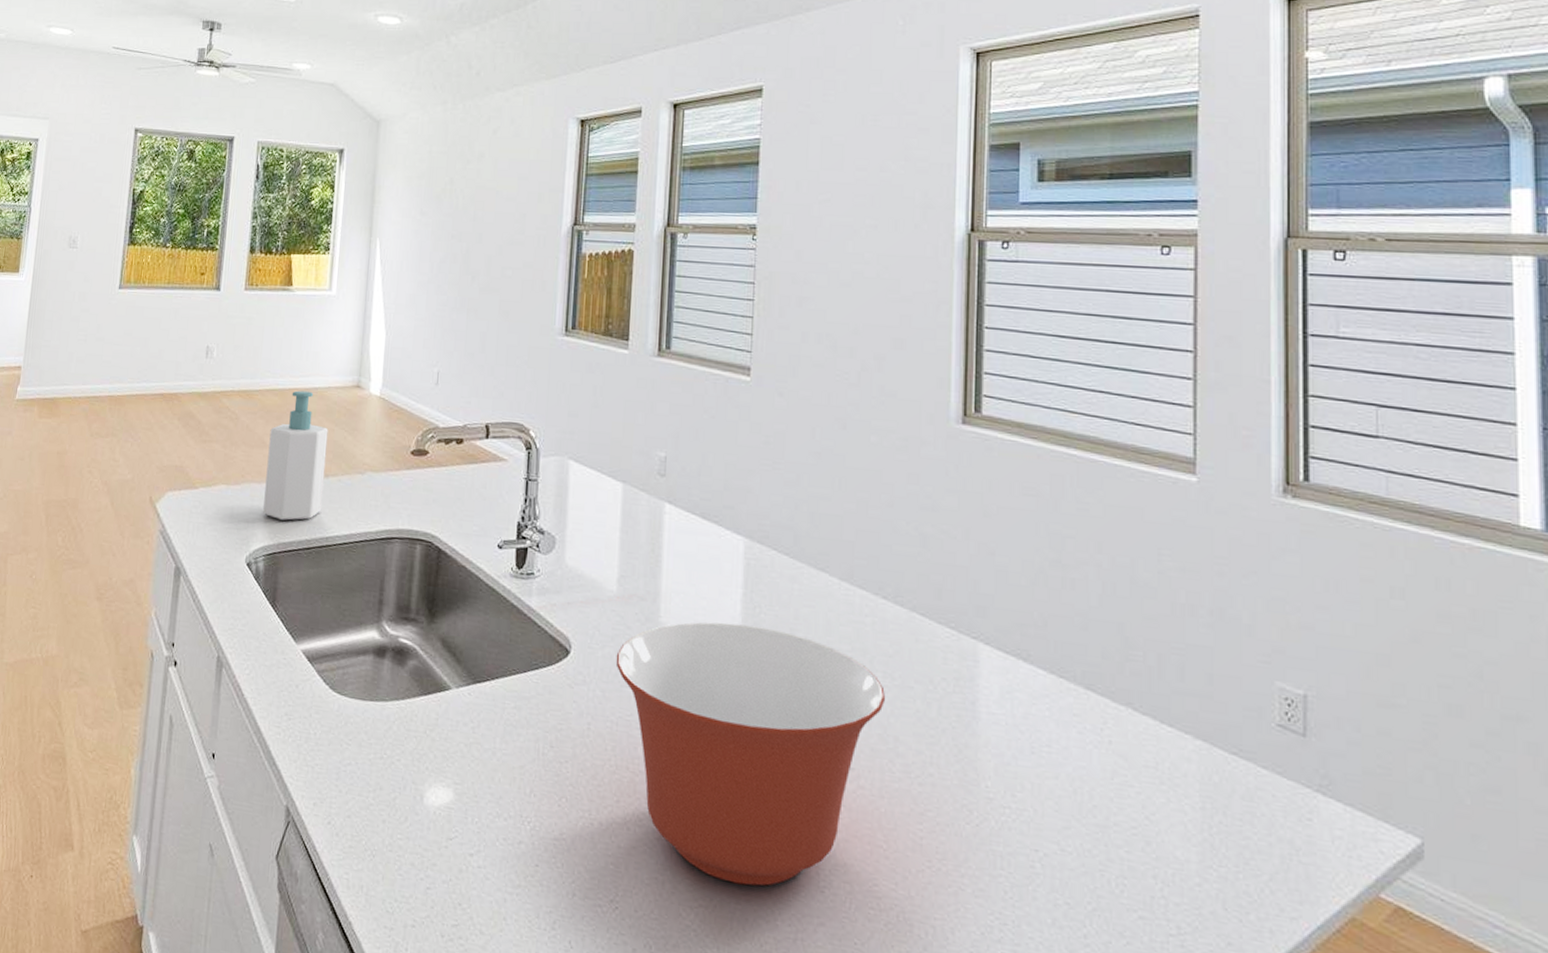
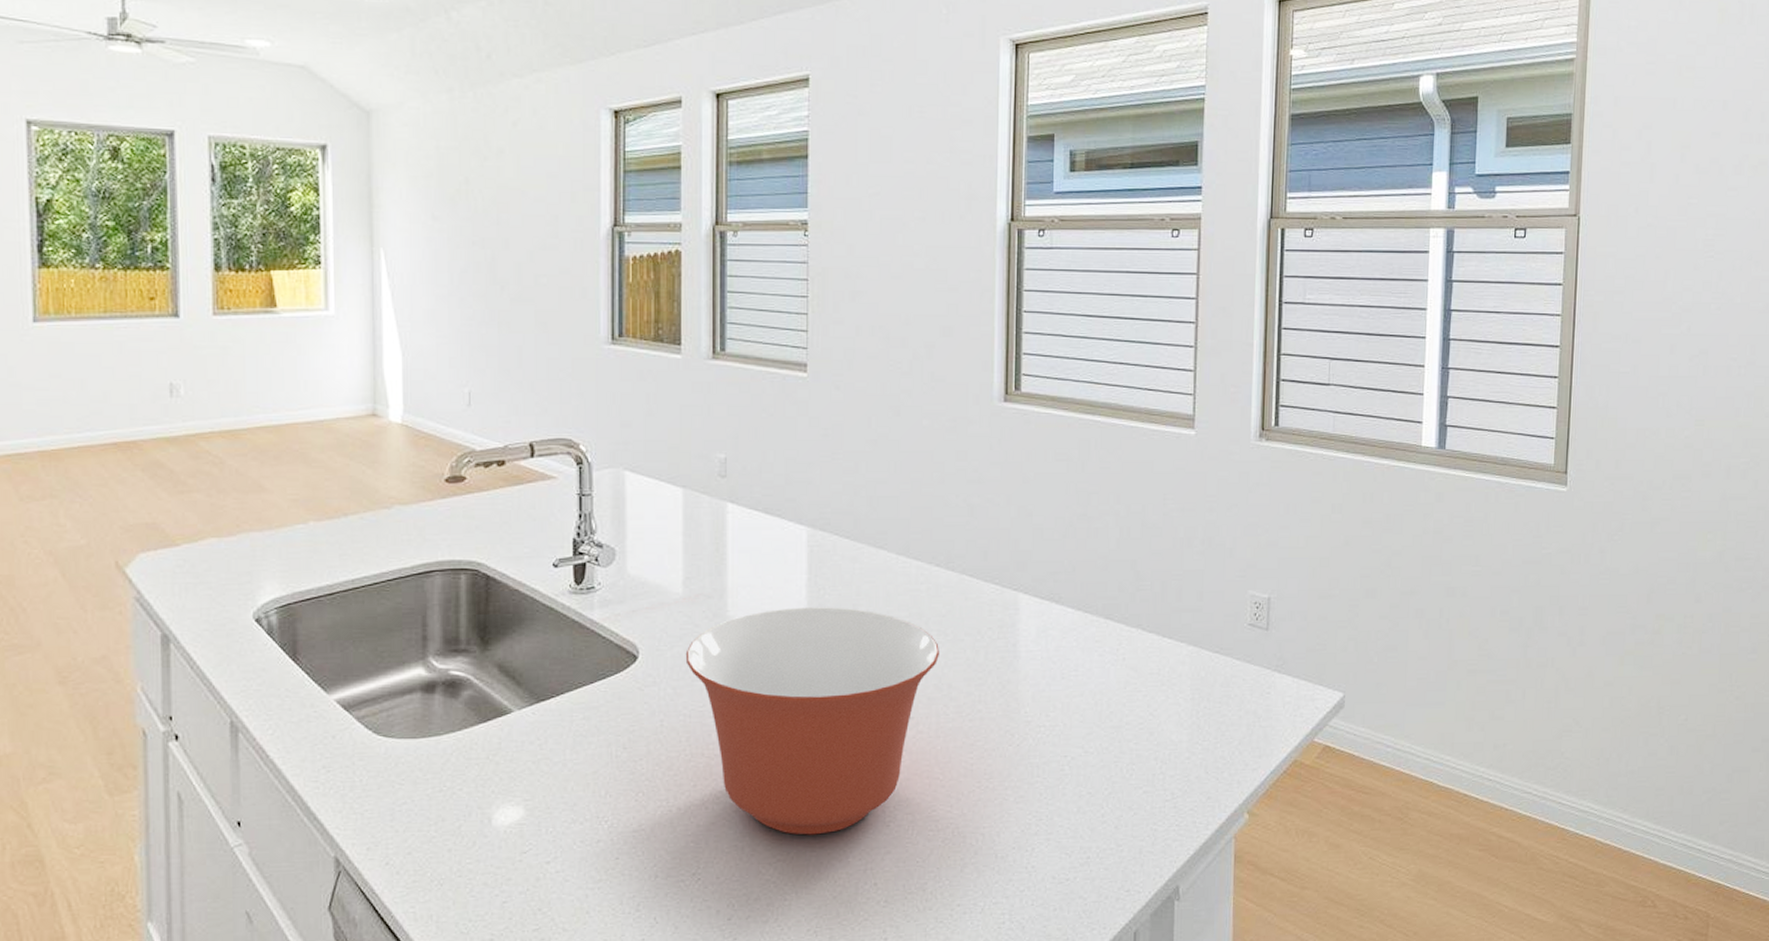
soap bottle: present [263,390,328,521] -> none [267,425,343,568]

